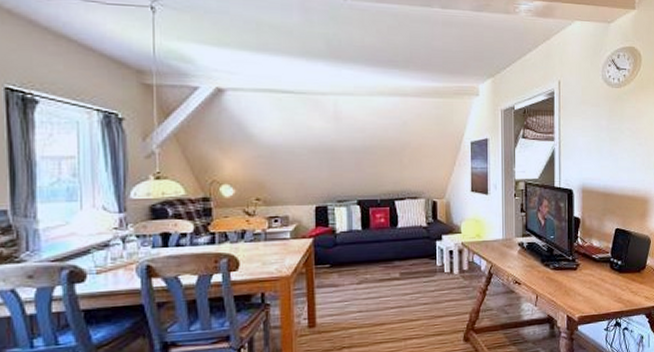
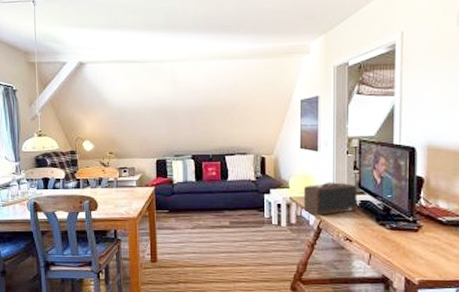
speaker: none [474,225,525,260] -> present [303,182,358,216]

